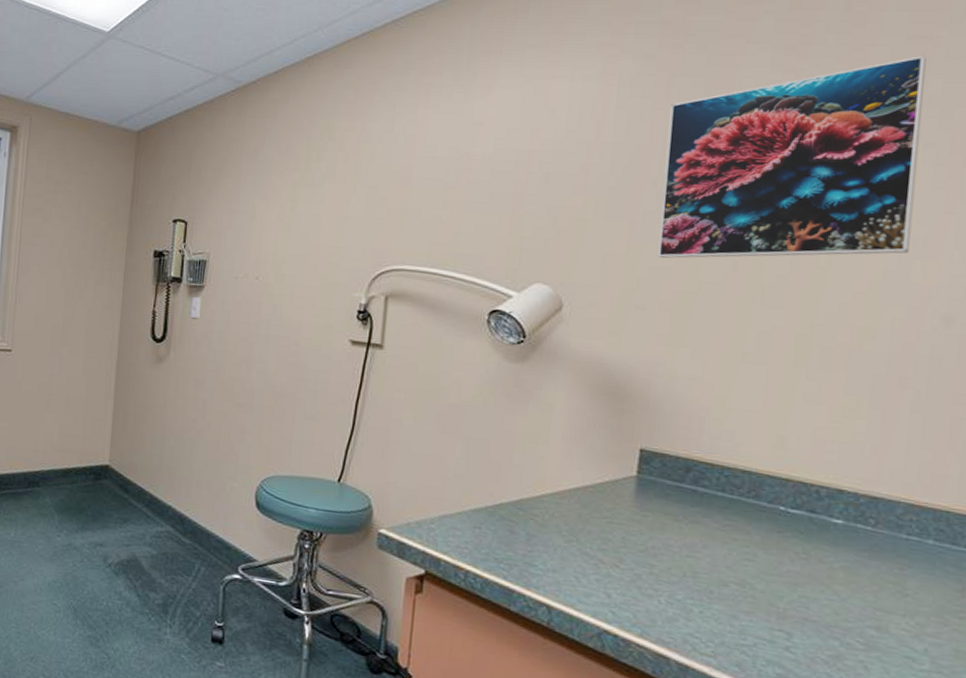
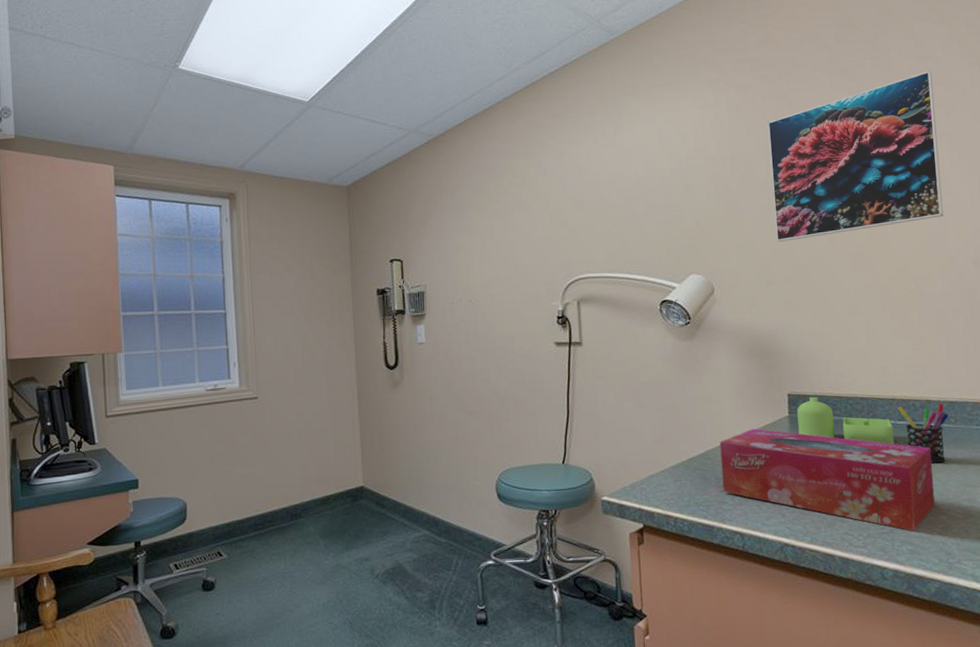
tissue box: none [533,483,832,653] -> present [720,429,936,532]
soap dispenser: none [647,457,782,537] -> present [797,396,895,445]
pen holder: none [792,490,867,573] -> present [897,403,949,463]

